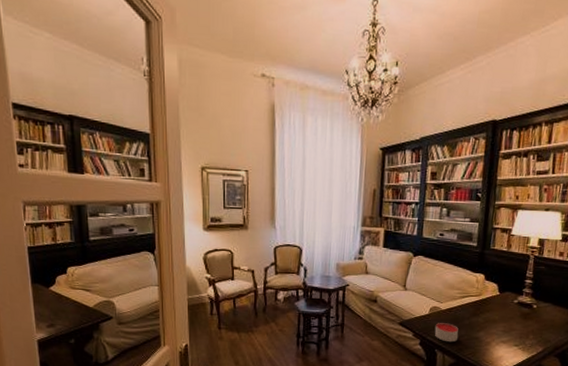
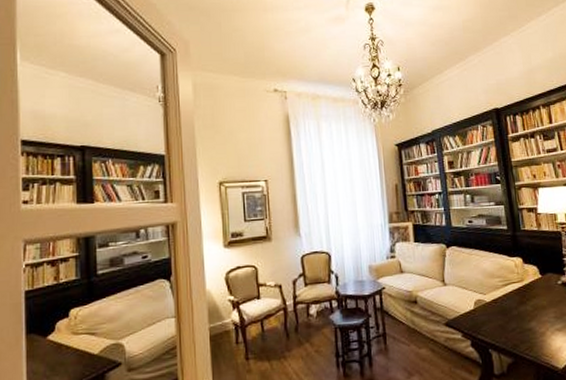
candle: present [434,323,459,343] -> none [483,316,511,339]

